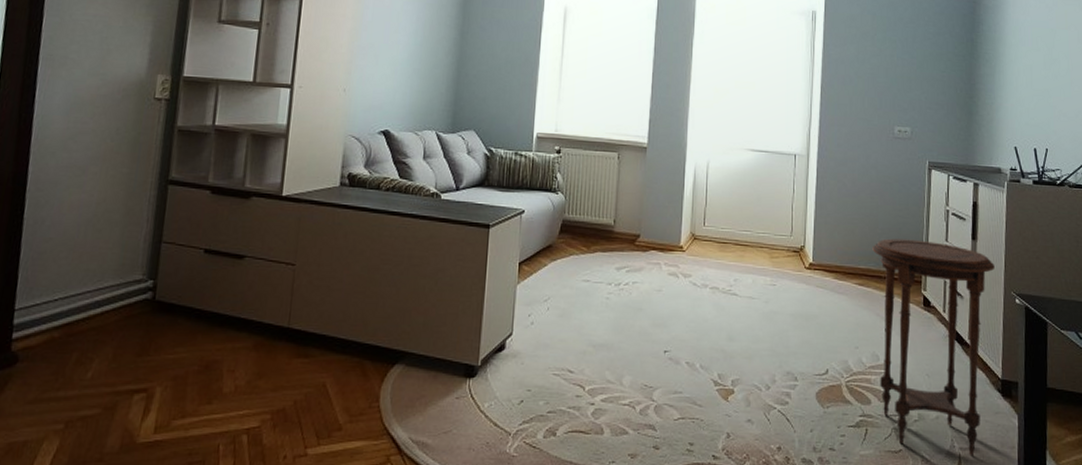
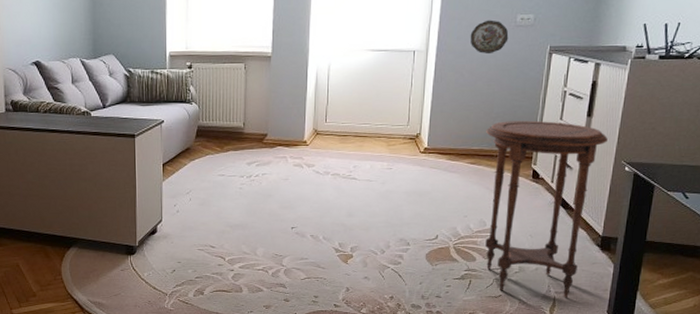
decorative plate: none [850,129,888,165] -> present [470,19,509,55]

